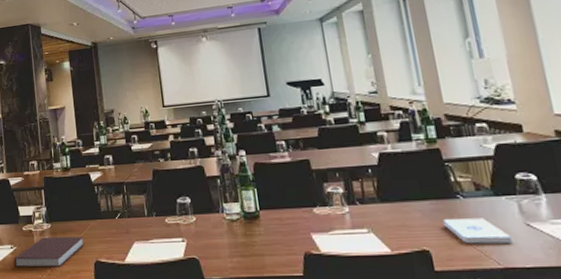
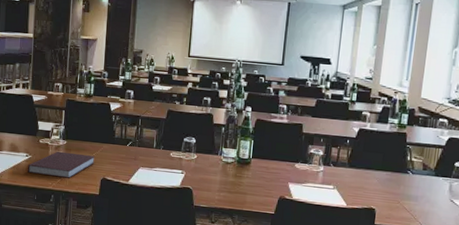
notepad: present [442,218,512,244] -> none [391,188,437,212]

